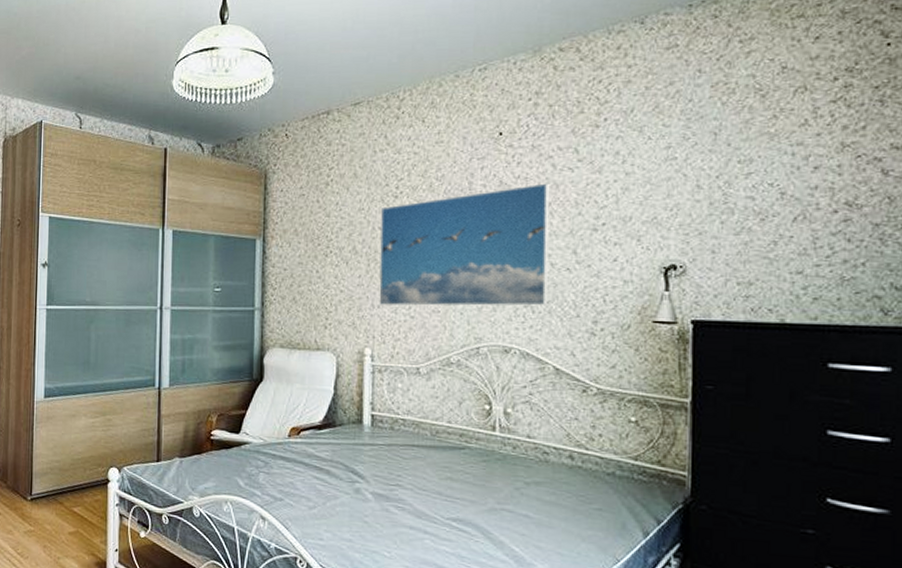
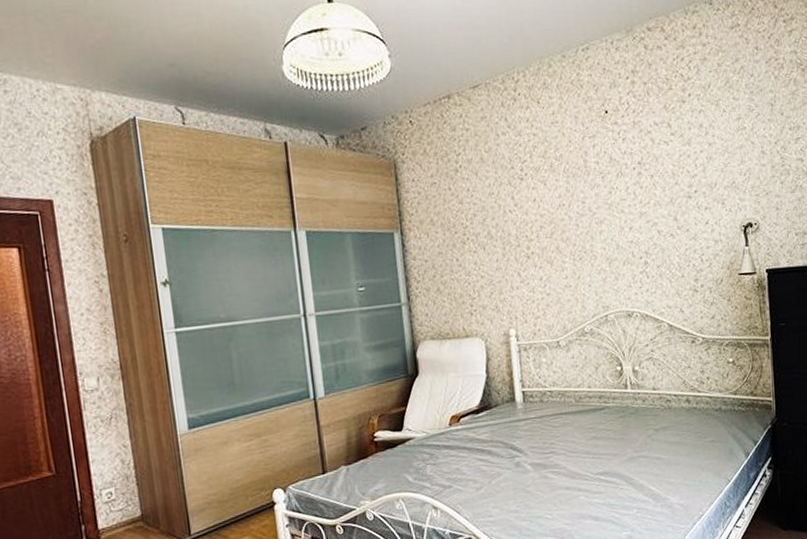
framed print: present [379,183,550,306] -> none [510,157,659,286]

